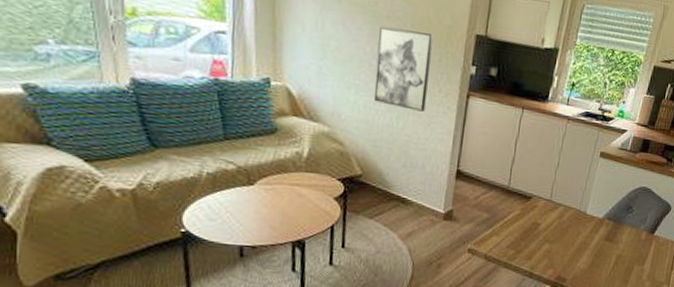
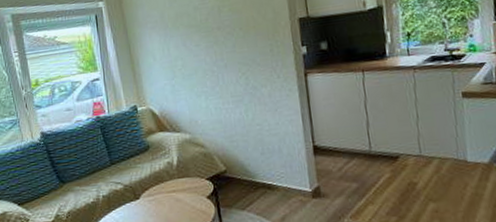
wall art: present [374,26,433,112] -> none [214,30,269,102]

